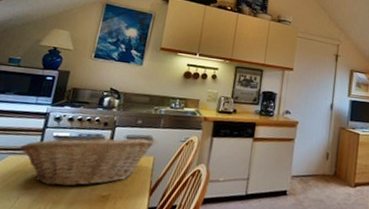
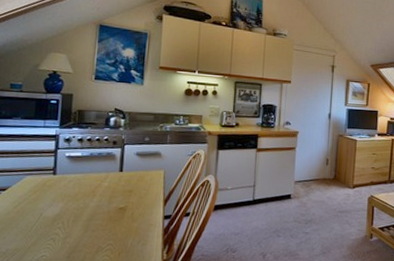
fruit basket: present [20,134,154,187] -> none [36,153,163,201]

